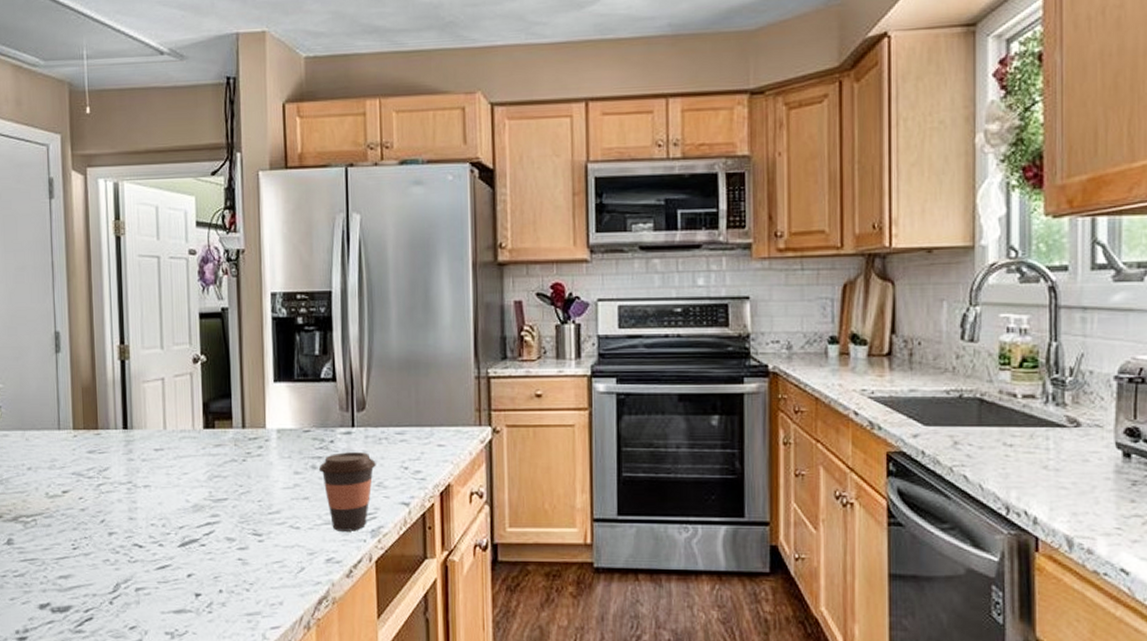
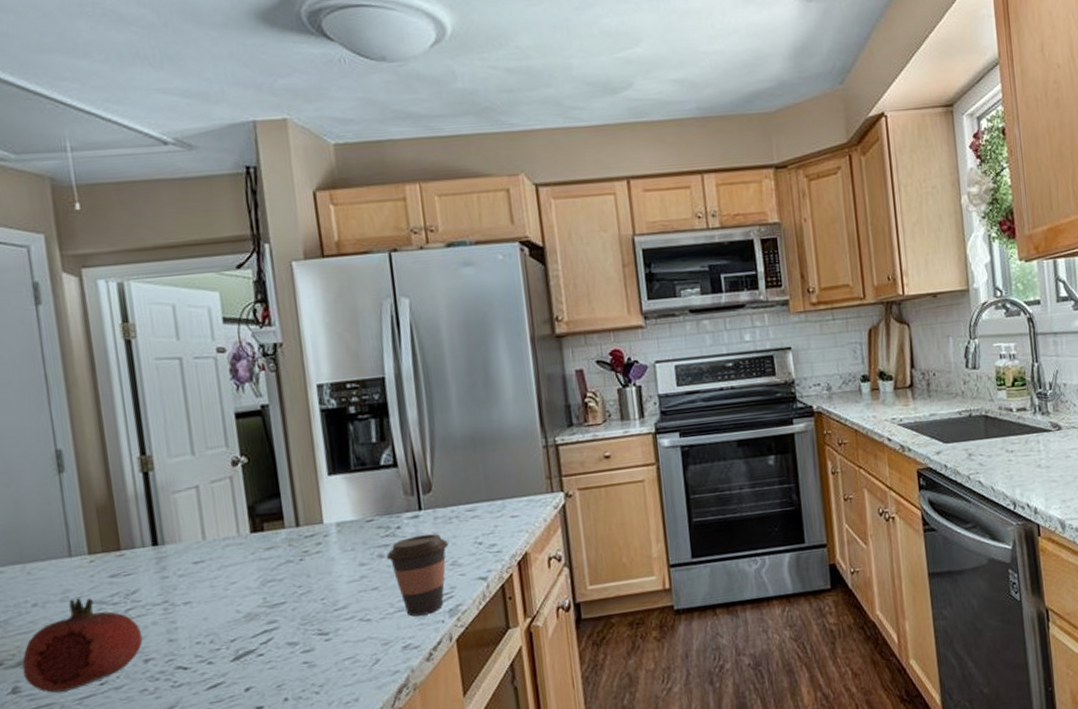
fruit: none [16,468,109,550] -> present [22,598,143,693]

